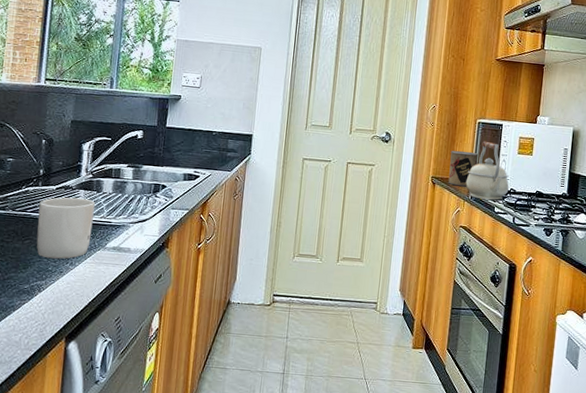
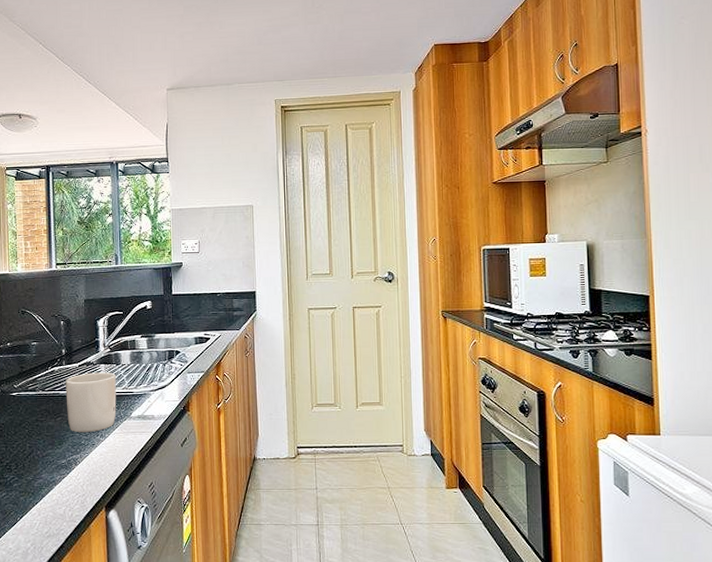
tin can: present [448,150,479,187] -> none [457,280,488,317]
kettle: present [465,141,509,201] -> none [478,267,526,328]

